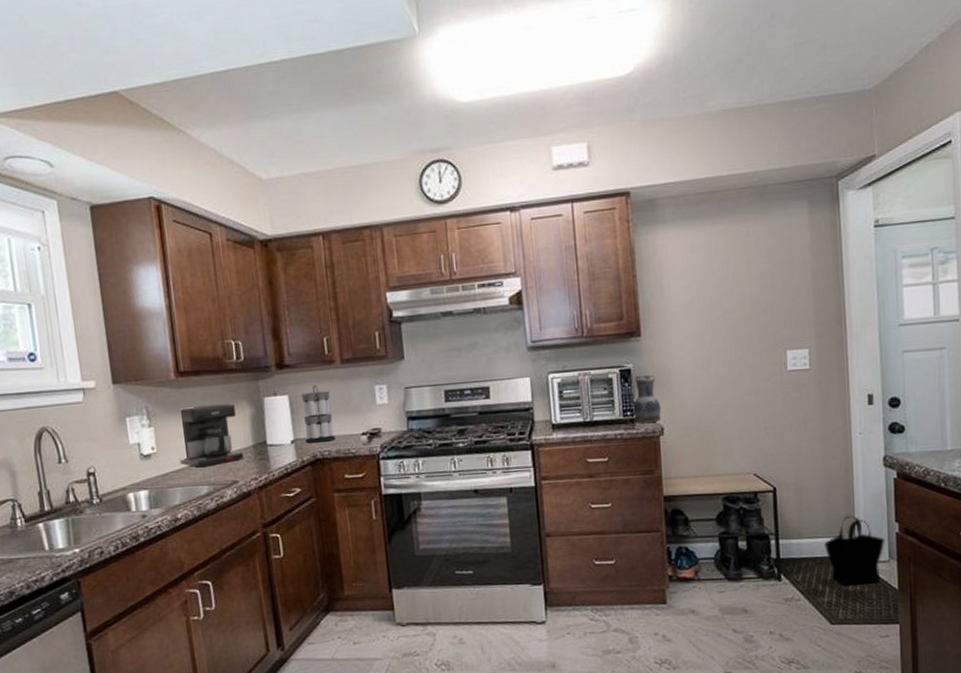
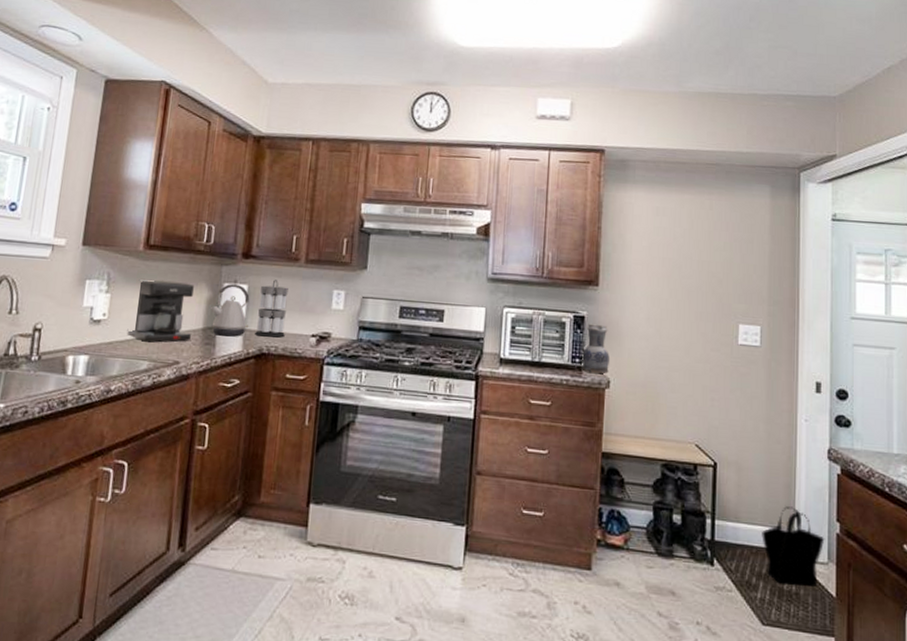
kettle: none [255,396,297,450] -> present [210,284,250,337]

